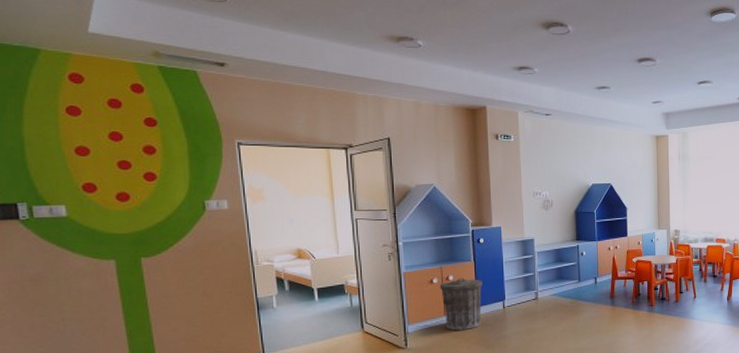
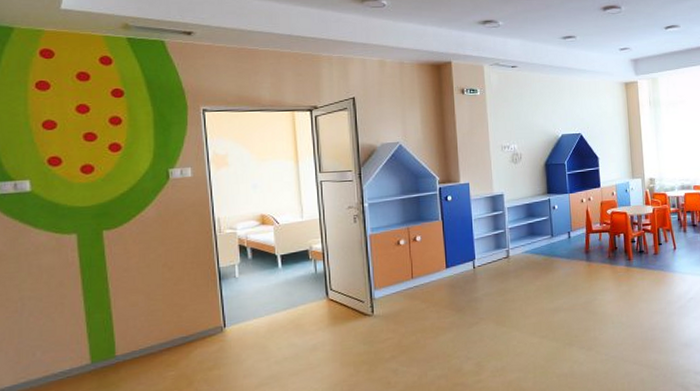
trash can: present [439,278,482,330] -> none [407,238,451,294]

